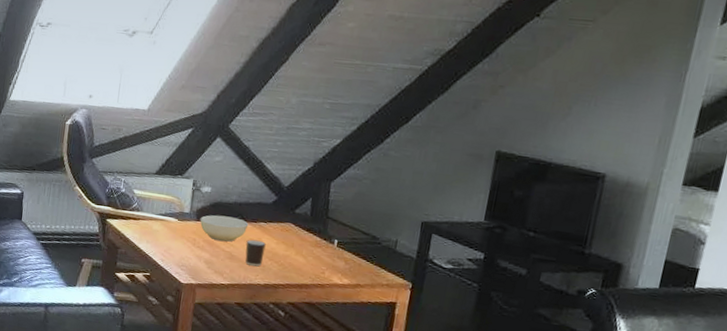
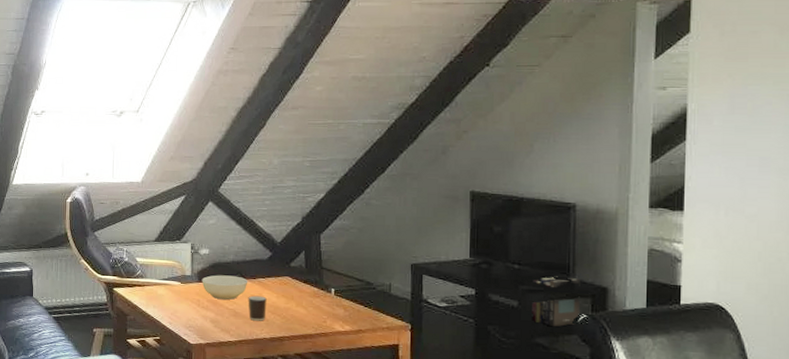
books: none [538,248,596,300] -> present [532,277,580,327]

